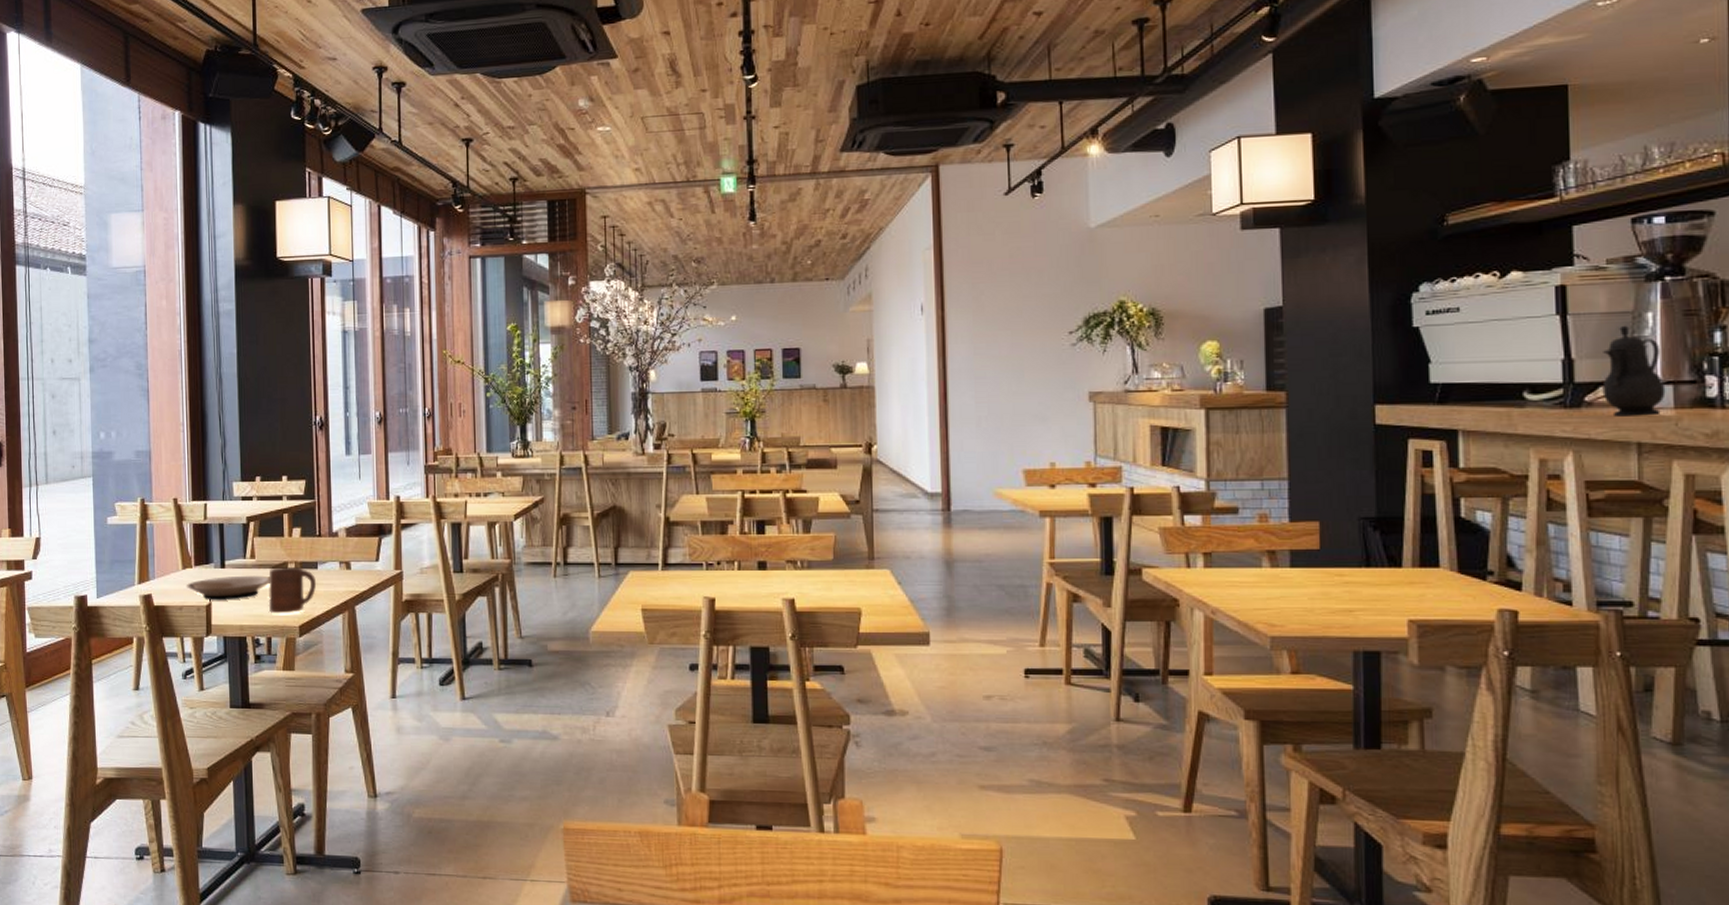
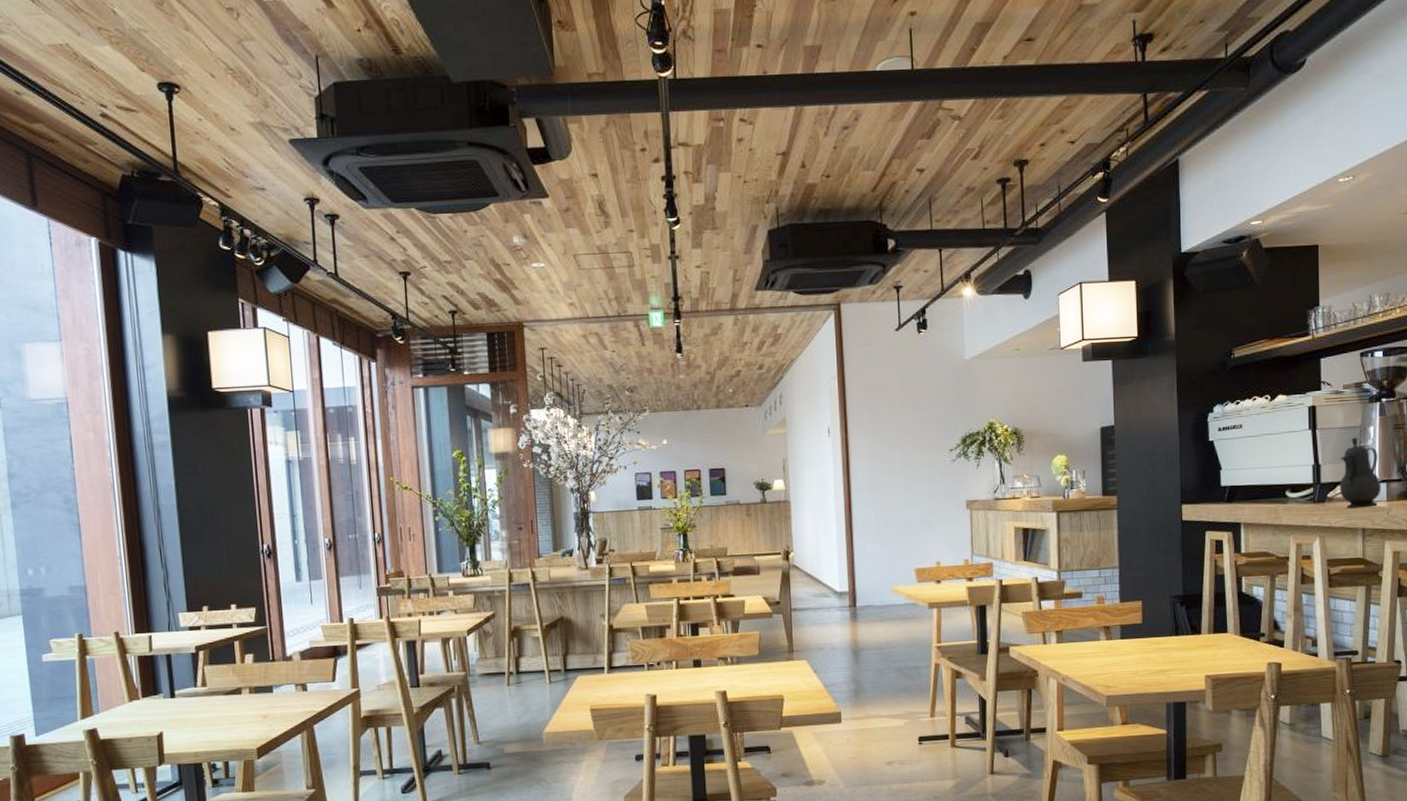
plate: present [186,575,270,599] -> none [134,702,224,729]
cup: present [268,566,317,614] -> none [222,691,273,739]

